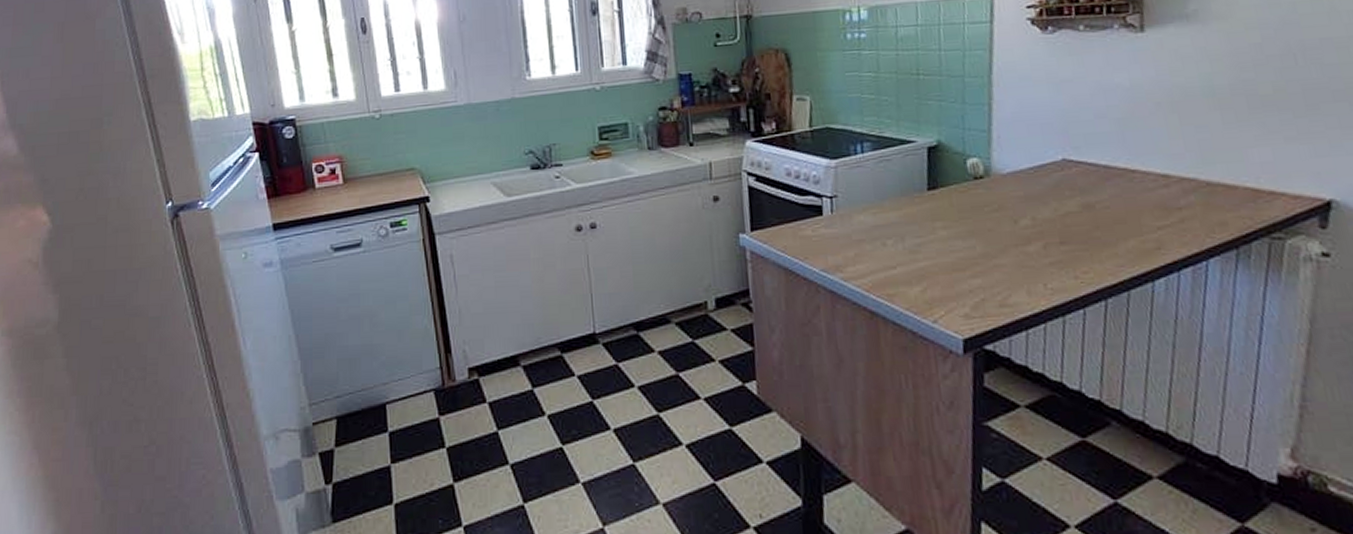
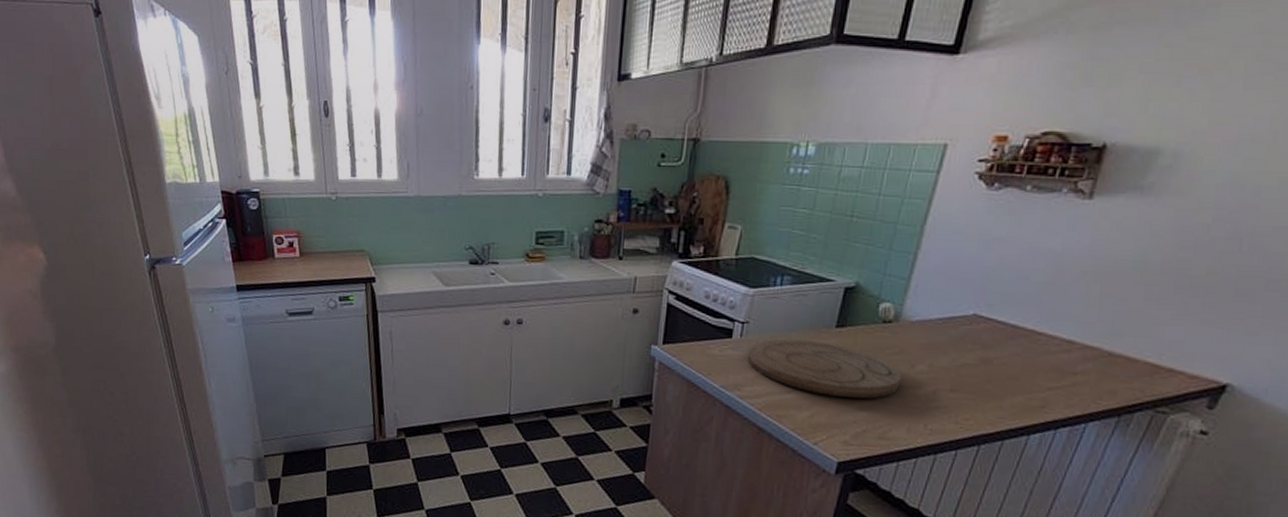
cutting board: none [843,207,1008,266] -> present [747,338,902,399]

